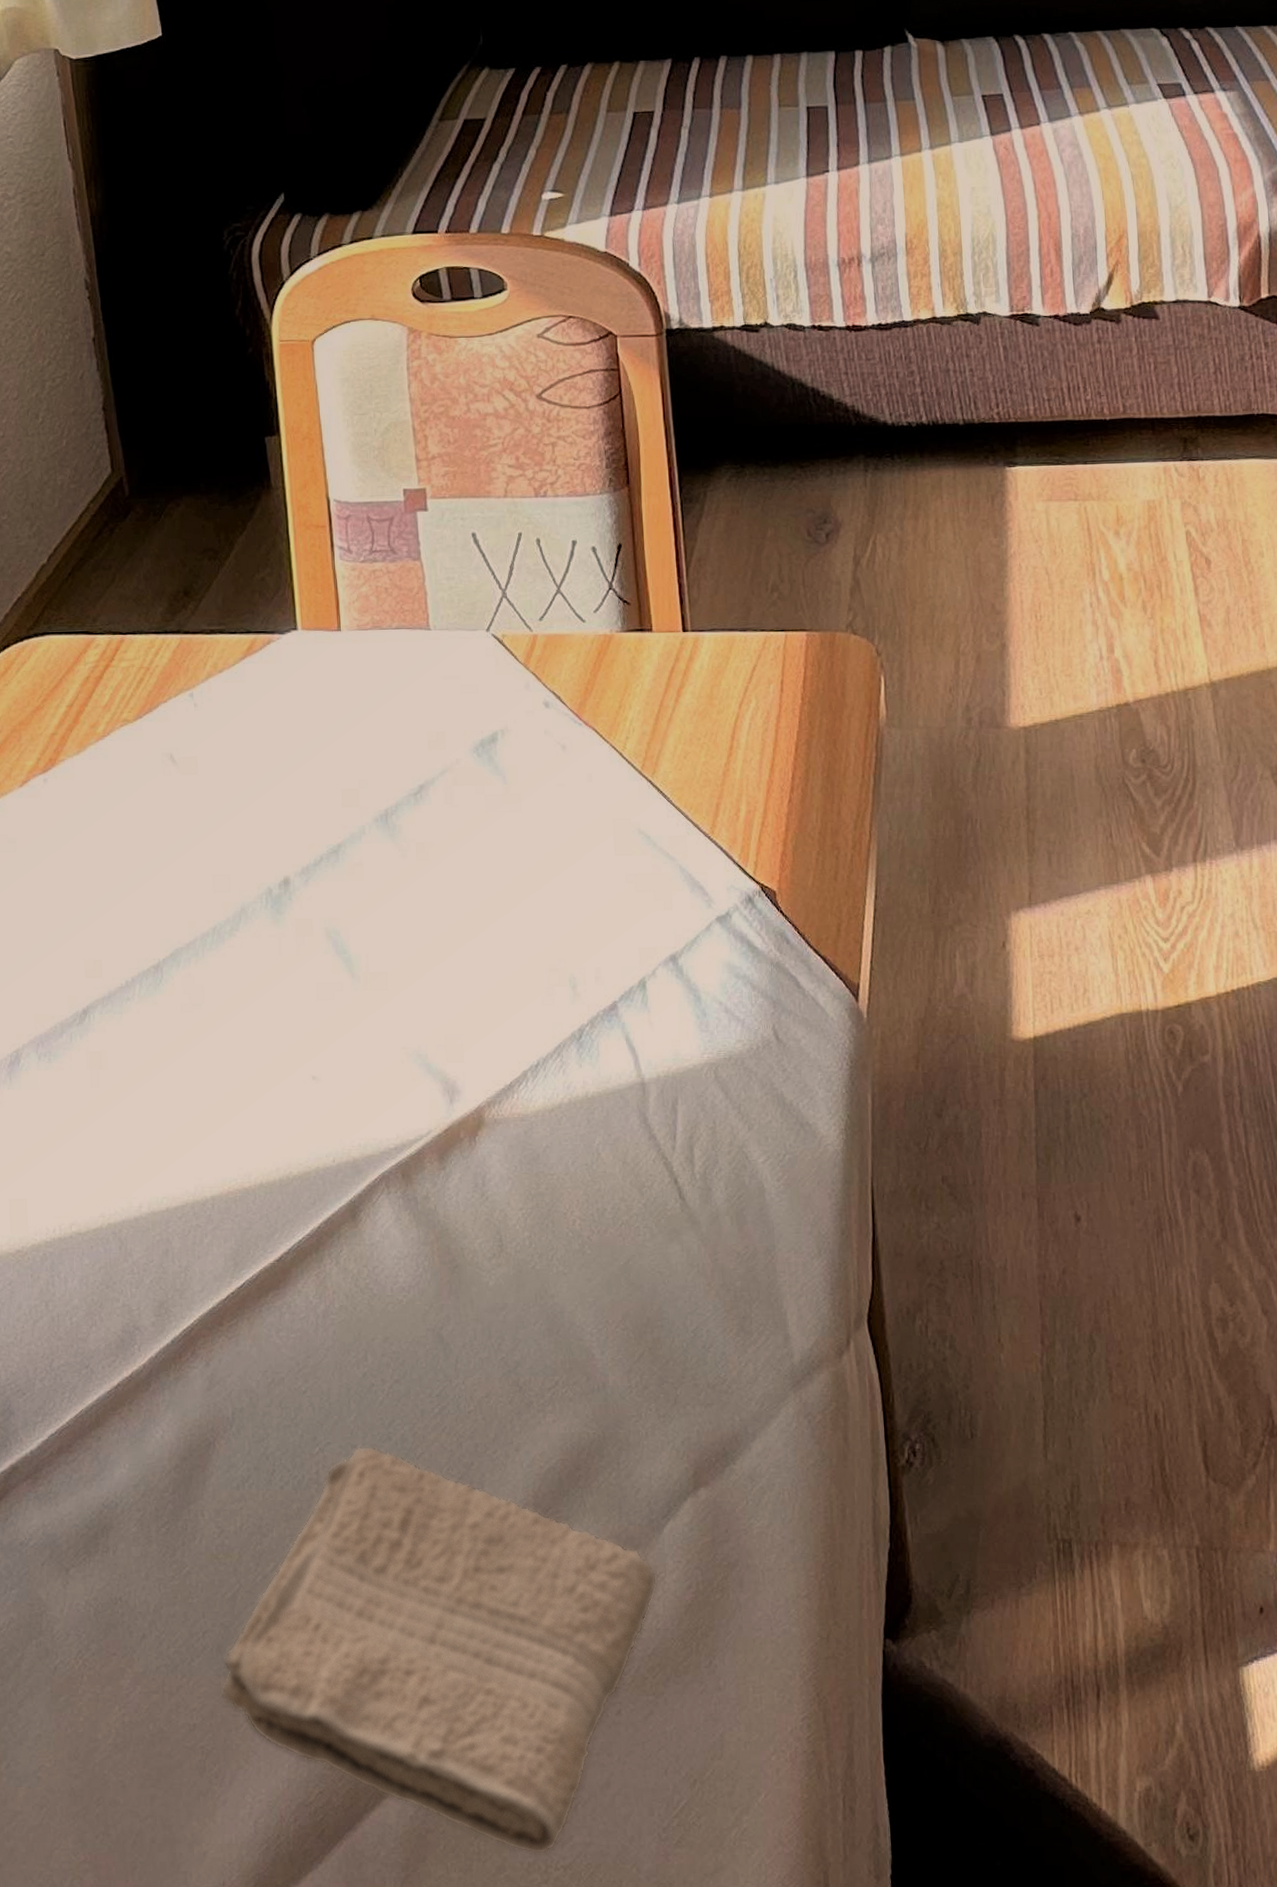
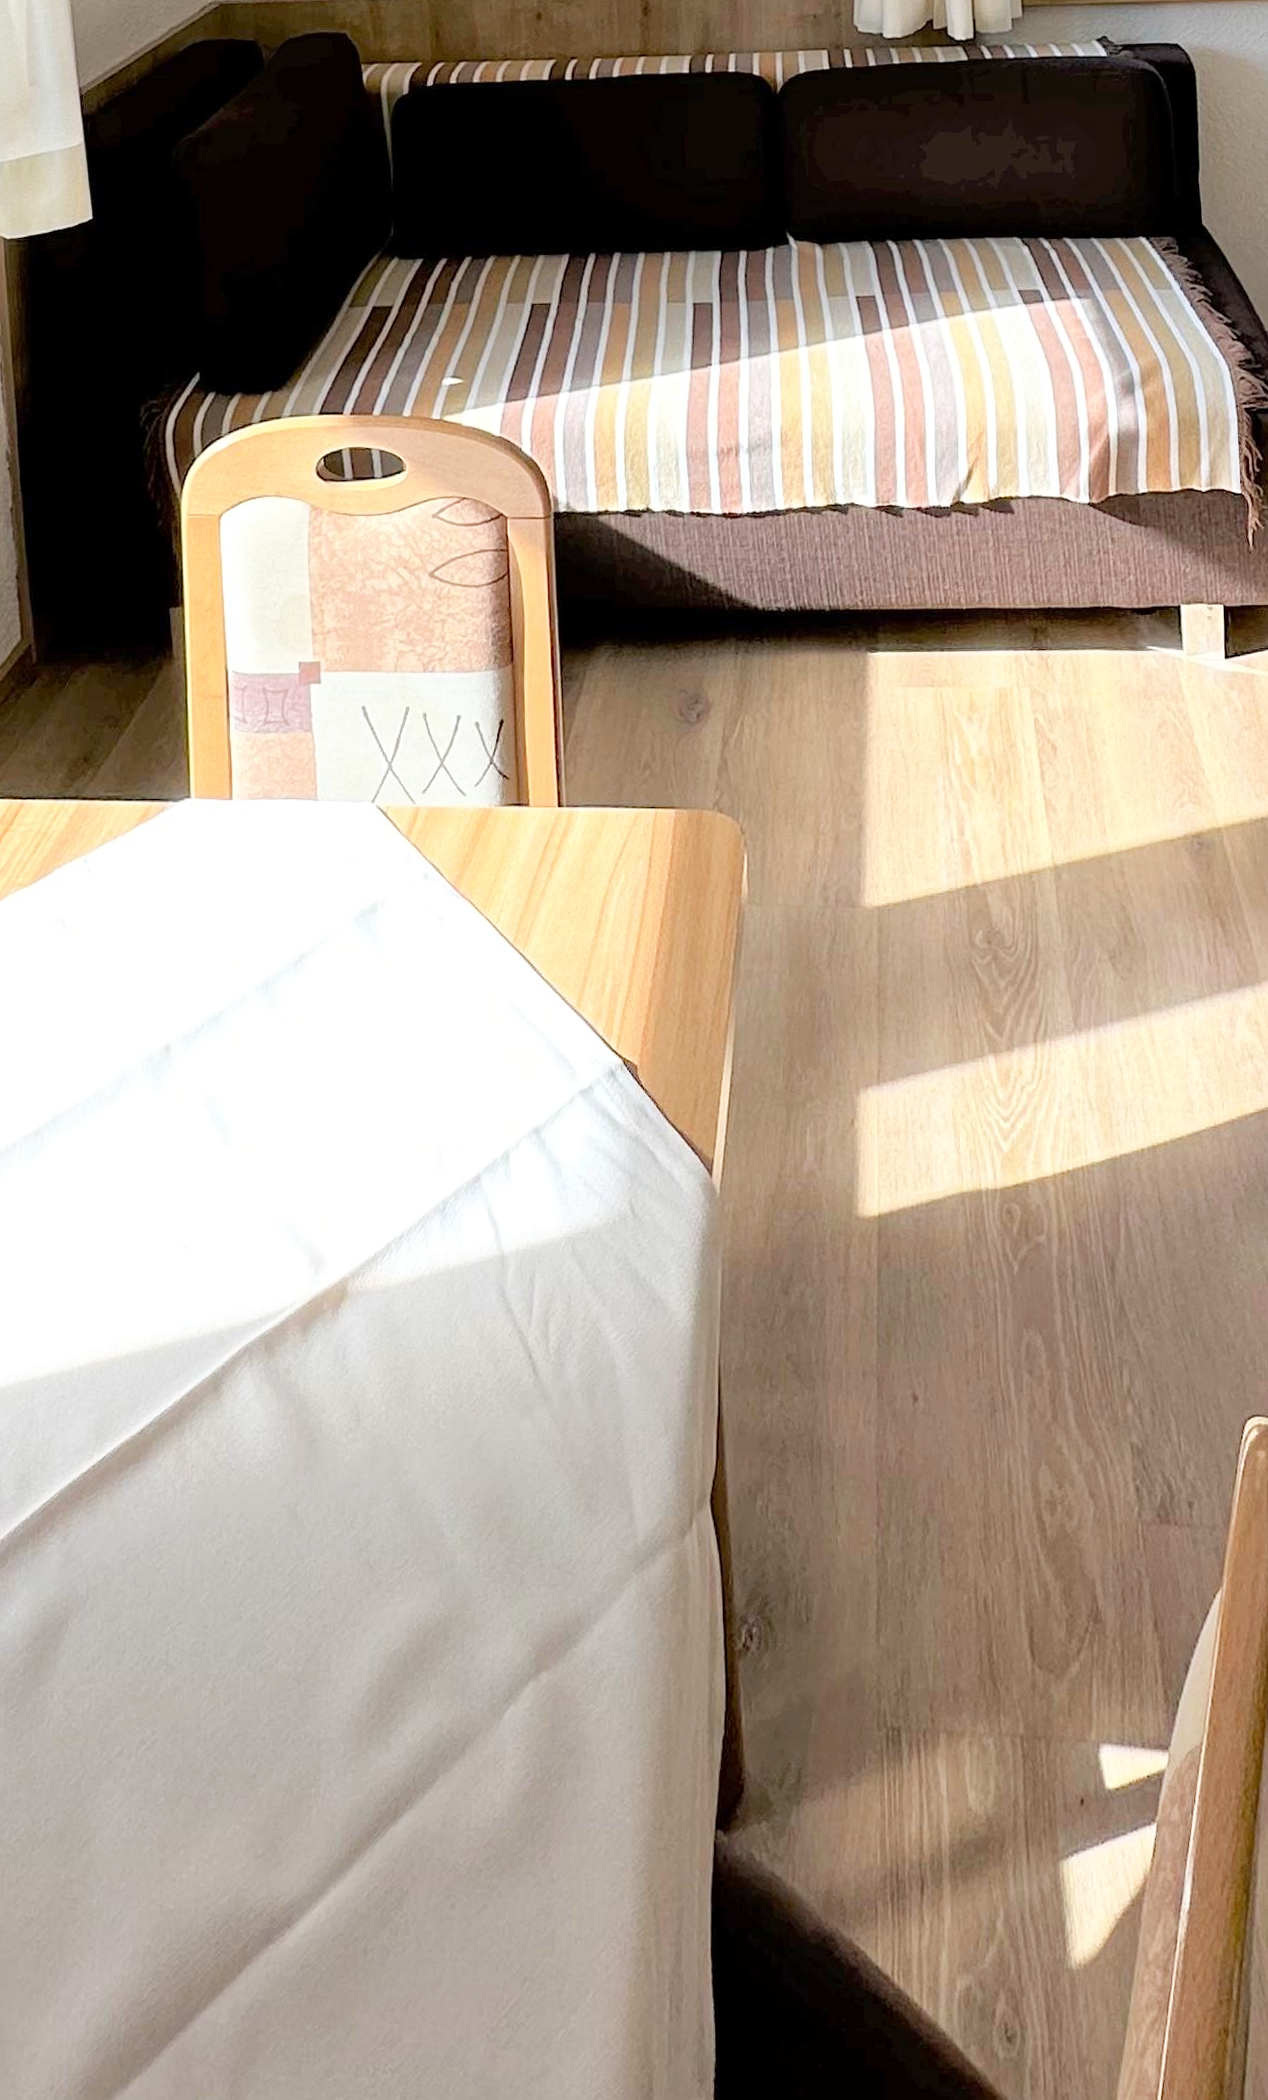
washcloth: present [221,1446,658,1855] -> none [60,1626,496,2057]

